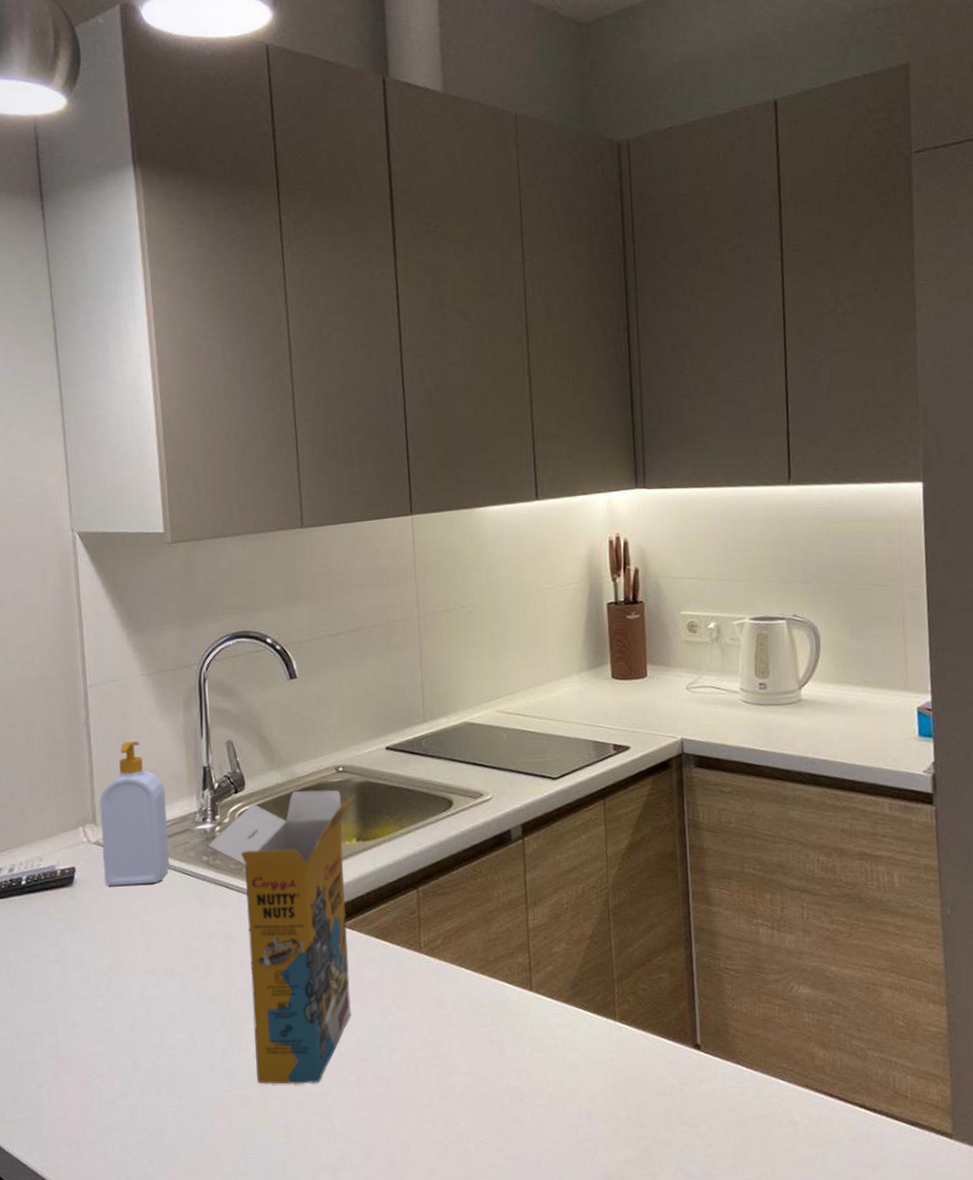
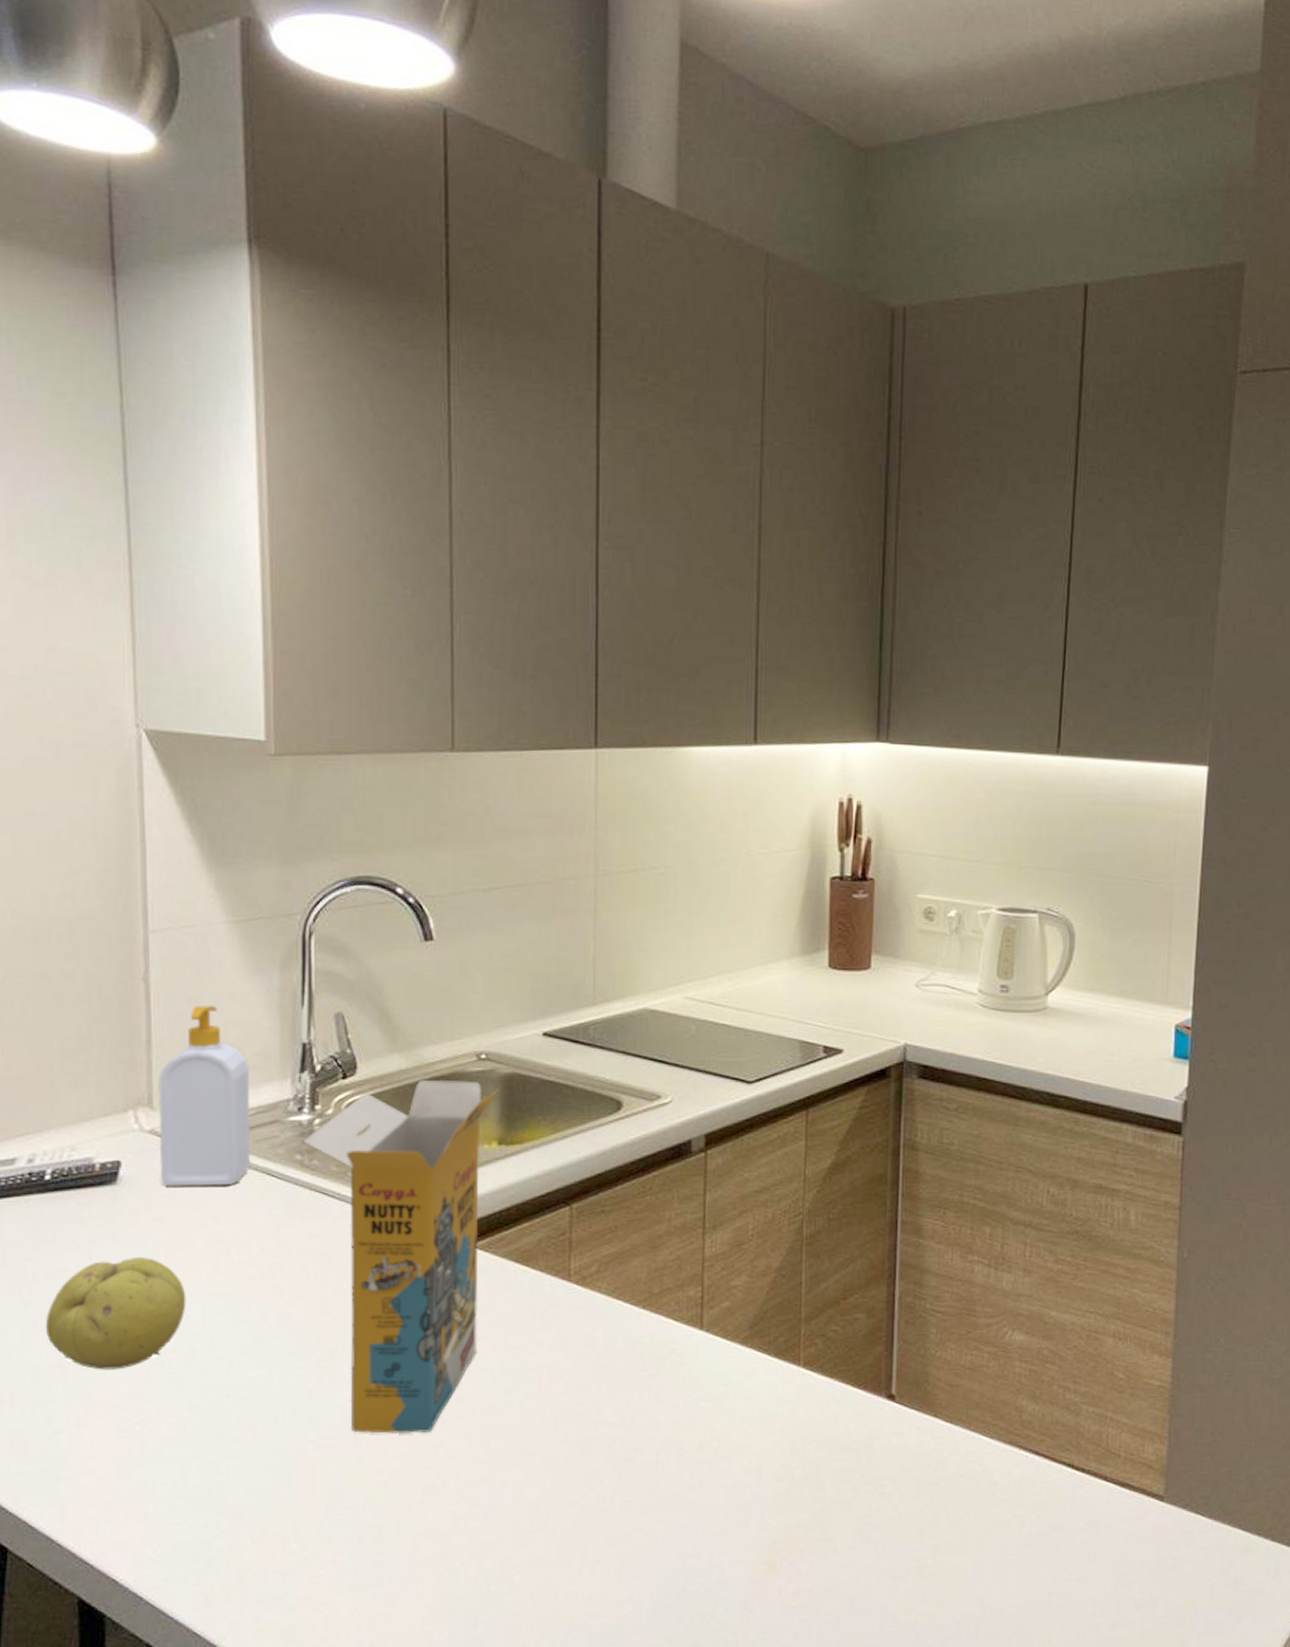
fruit: none [26,943,128,1035] -> present [45,1256,187,1370]

